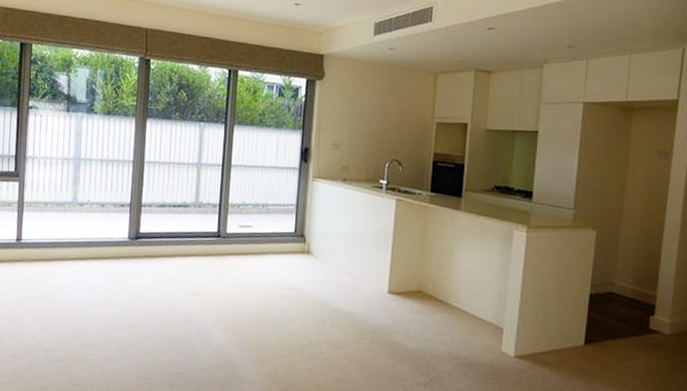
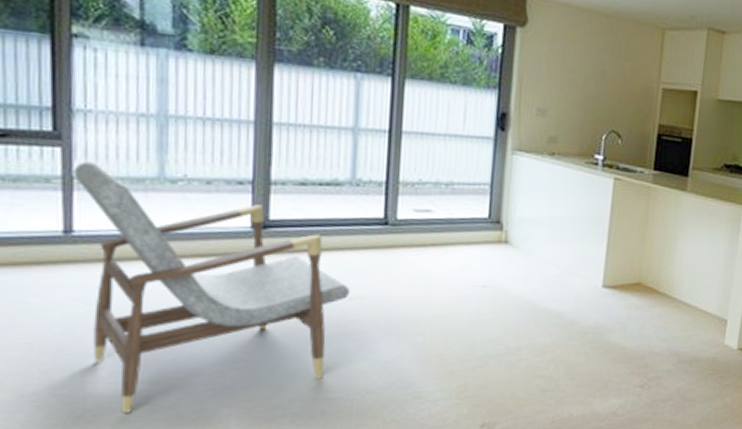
armchair: none [24,192,192,372] -> present [73,161,349,413]

